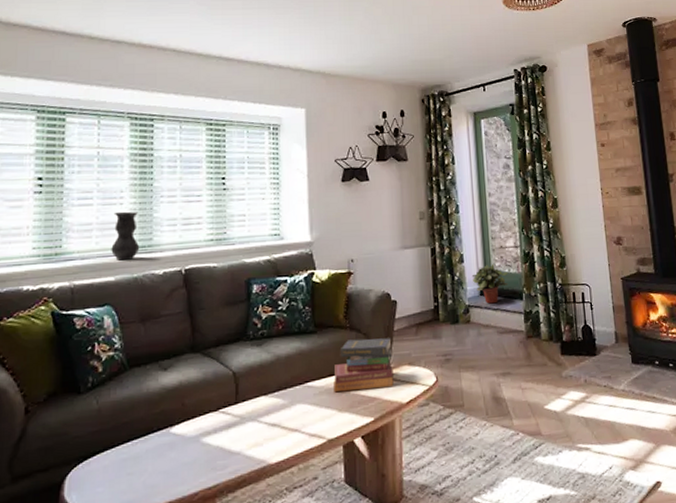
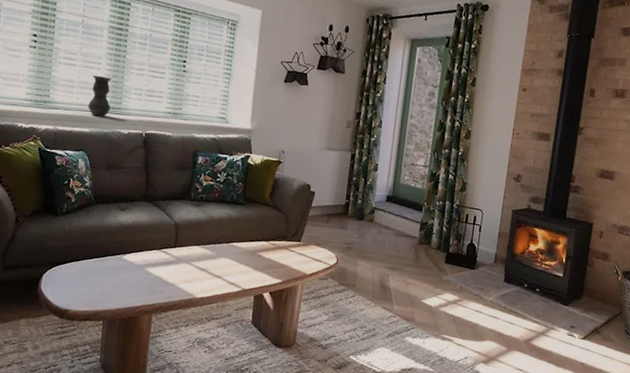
books: present [334,338,394,393] -> none [253,216,306,260]
potted plant: present [471,263,509,304] -> none [382,176,415,210]

